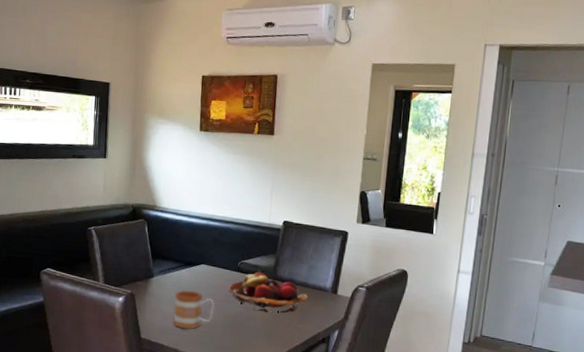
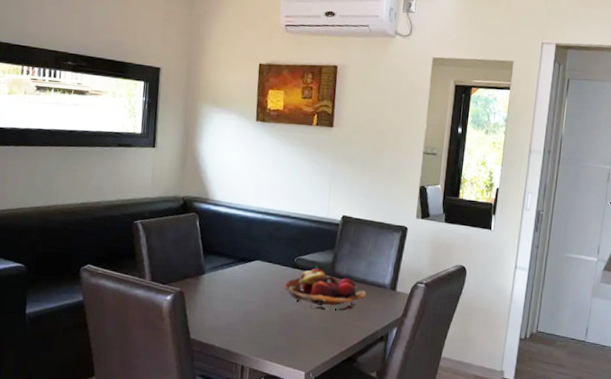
mug: present [173,290,215,330] -> none [225,287,270,329]

